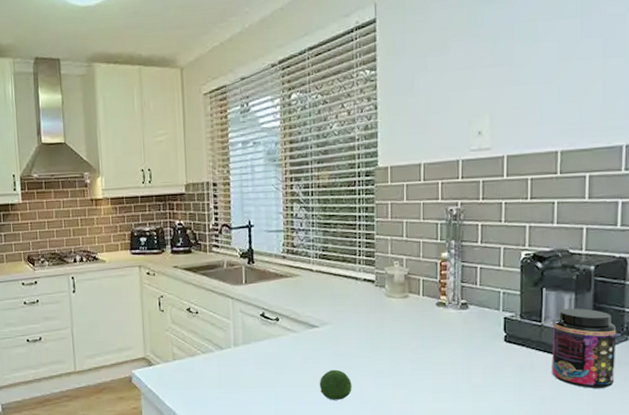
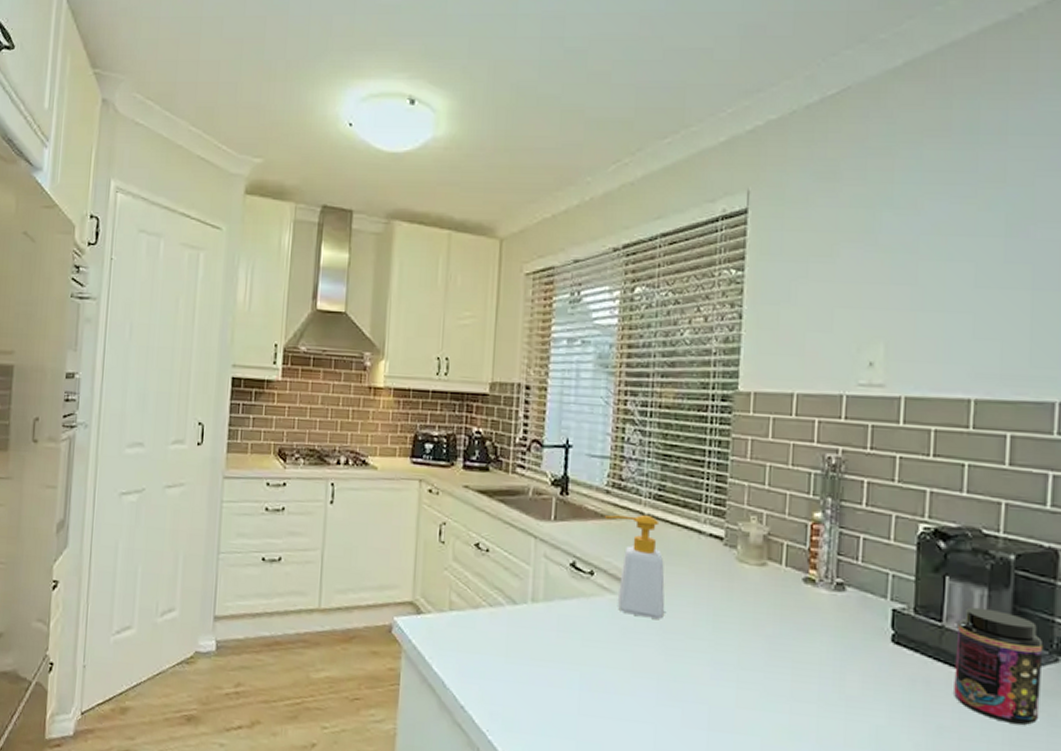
soap bottle: none [284,271,335,347] -> present [605,515,665,619]
fruit: present [319,369,352,400] -> none [639,650,683,694]

